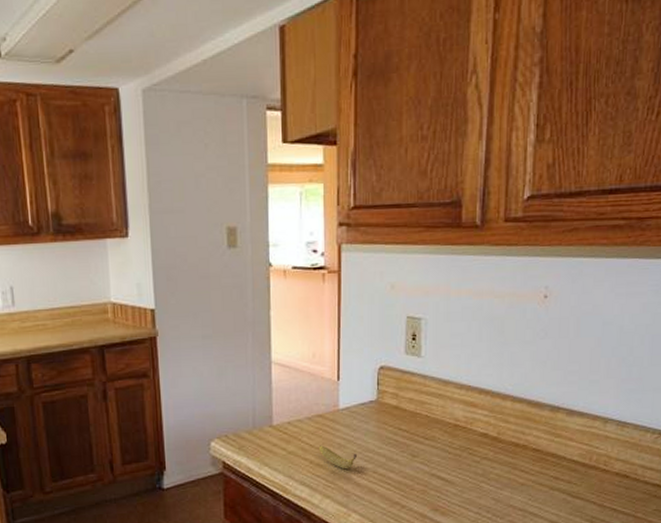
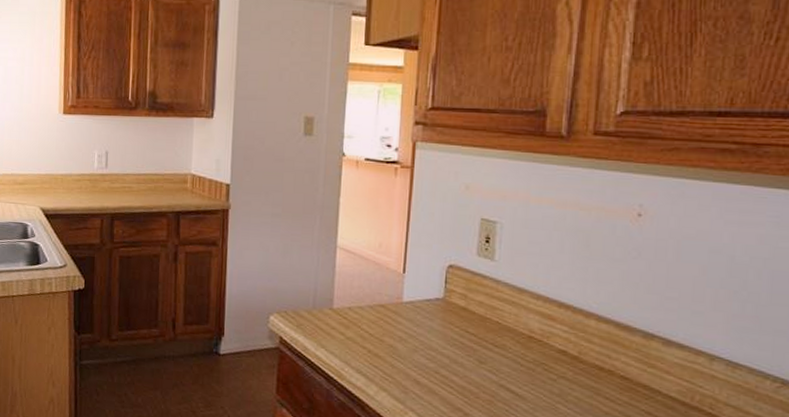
banana: present [320,445,357,470] -> none [379,336,418,365]

